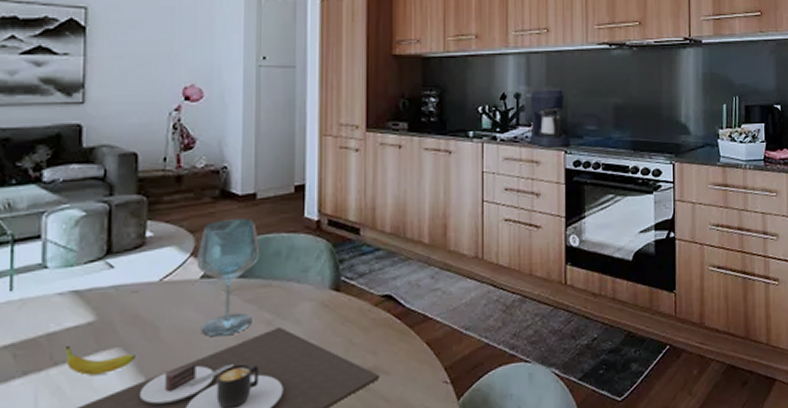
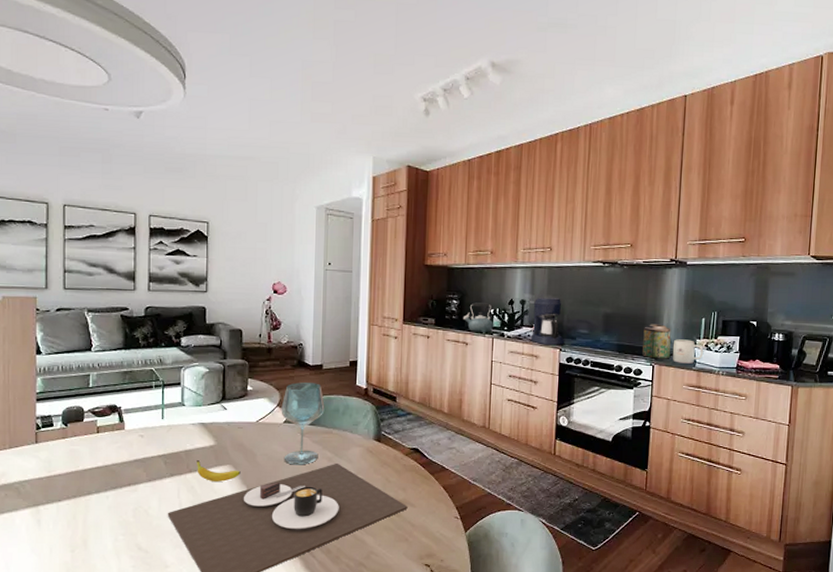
kettle: none [443,99,482,138] -> present [463,302,493,333]
canister: none [660,114,692,157] -> present [642,324,671,360]
mug: none [693,130,727,159] -> present [672,339,703,364]

